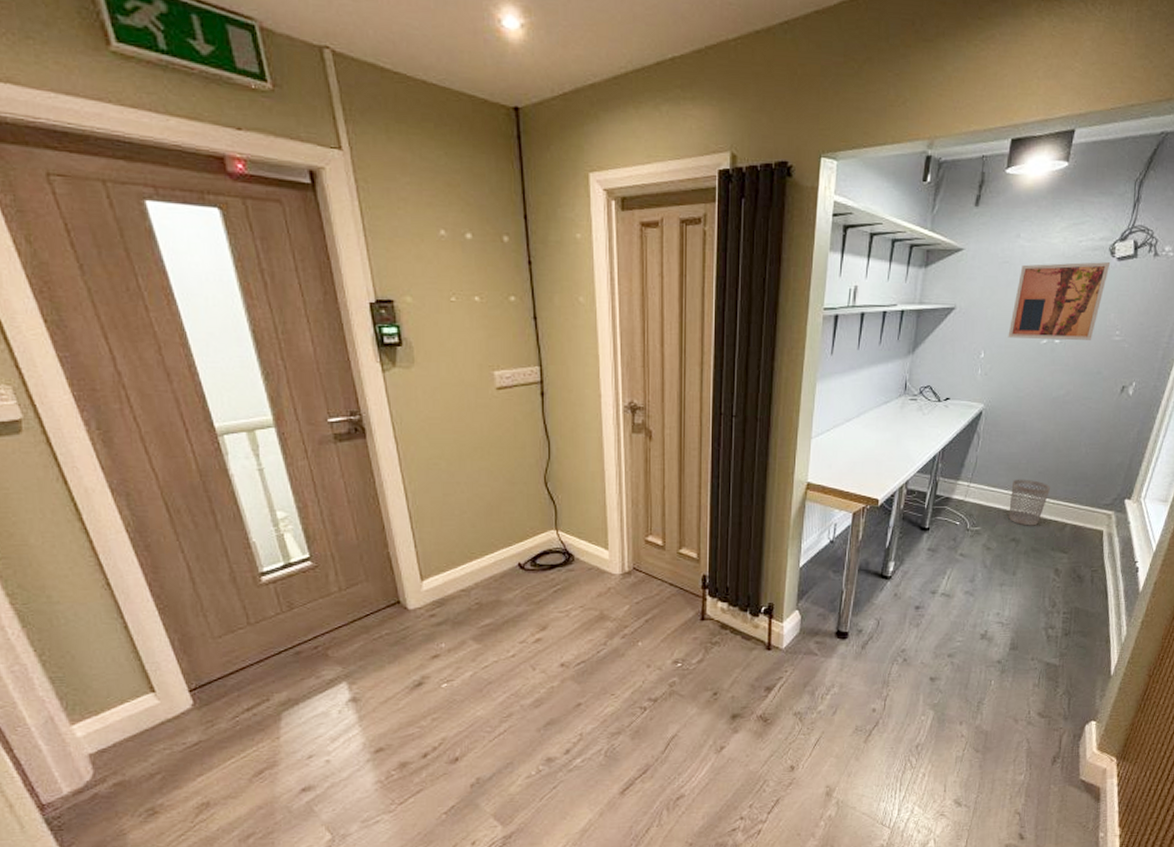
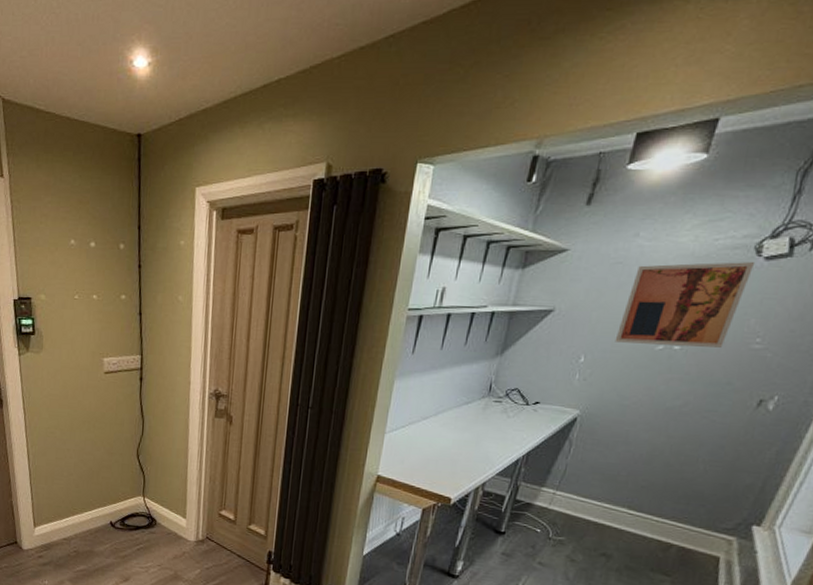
wastebasket: present [1008,479,1051,526] -> none [599,491,656,543]

